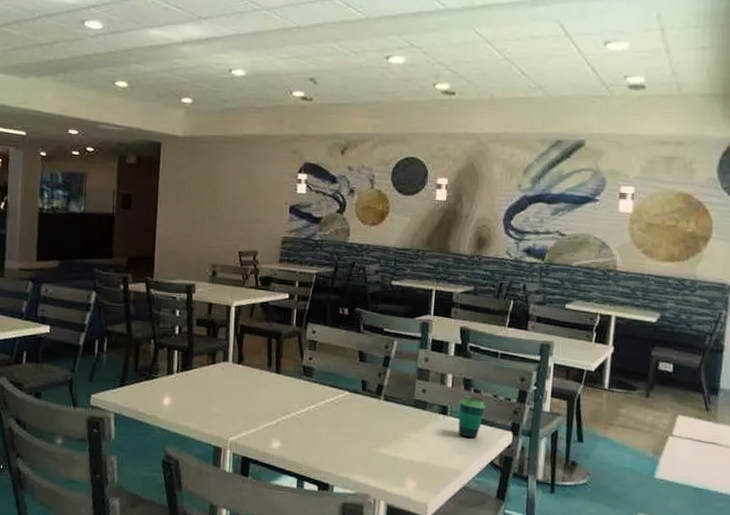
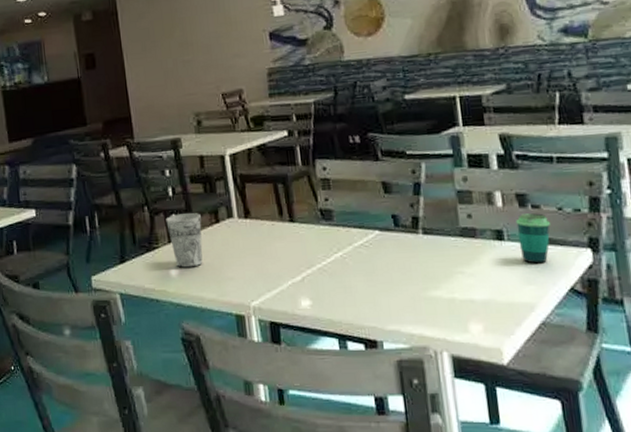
cup: none [168,351,200,400] -> present [166,213,203,268]

